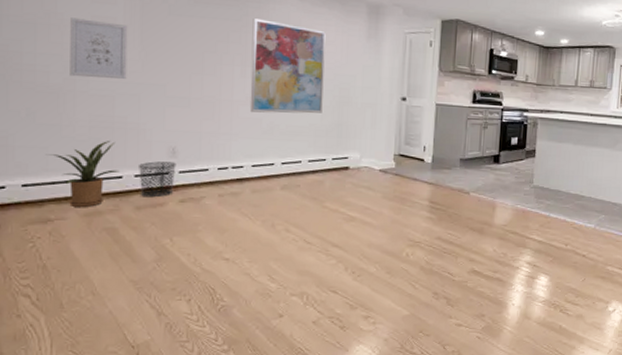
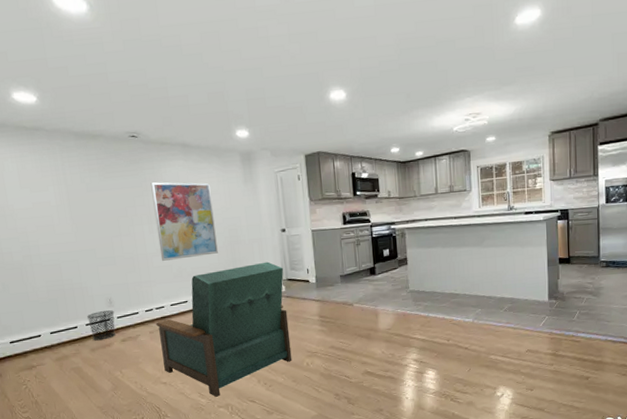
house plant: present [47,141,120,208] -> none [22,300,75,355]
wall art: present [70,18,128,80] -> none [19,206,66,254]
armchair: none [229,131,397,283] -> present [156,261,292,397]

